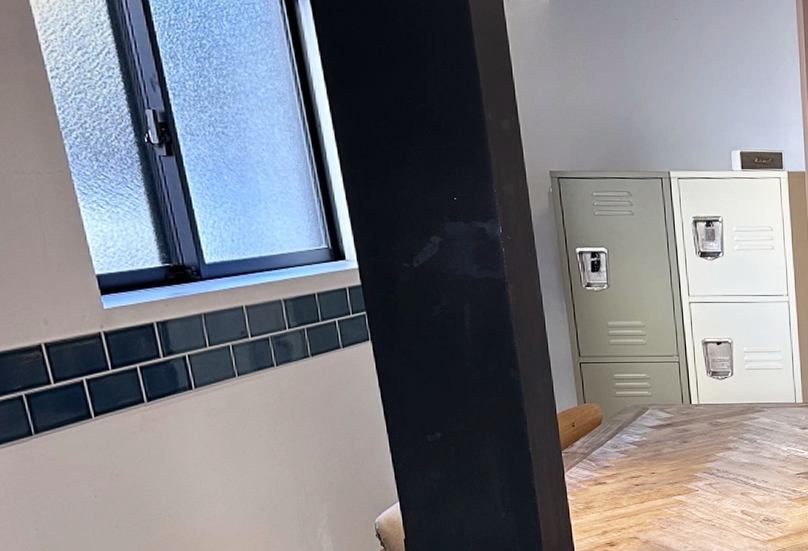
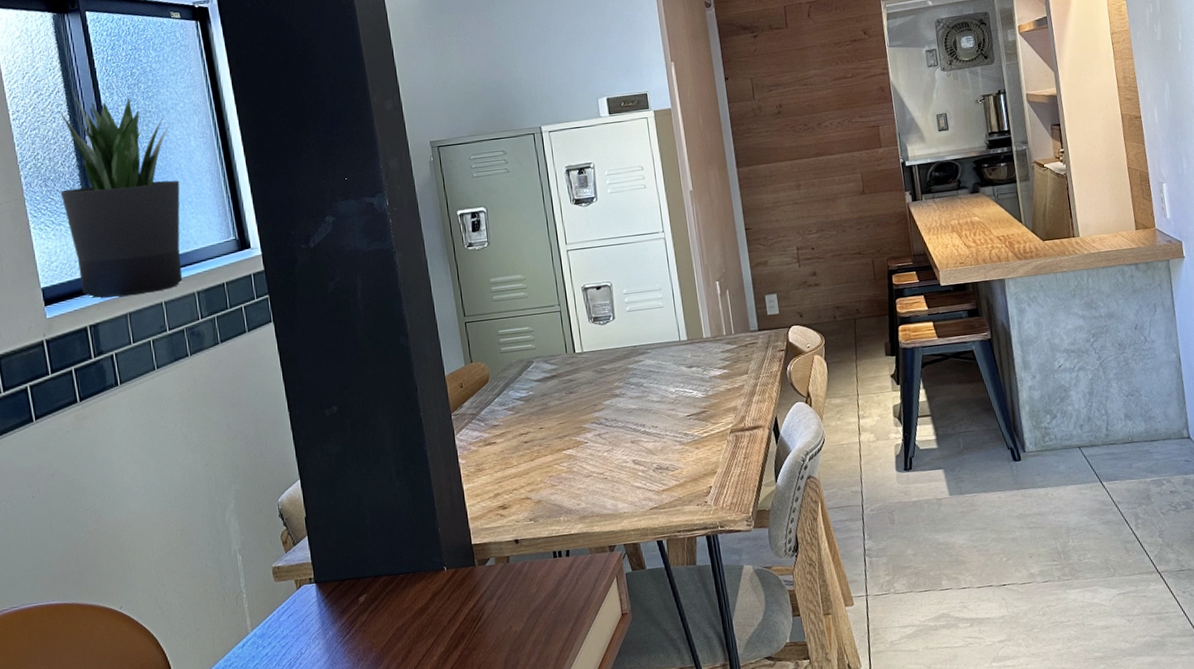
planter: none [111,54,267,294] -> present [59,91,183,298]

